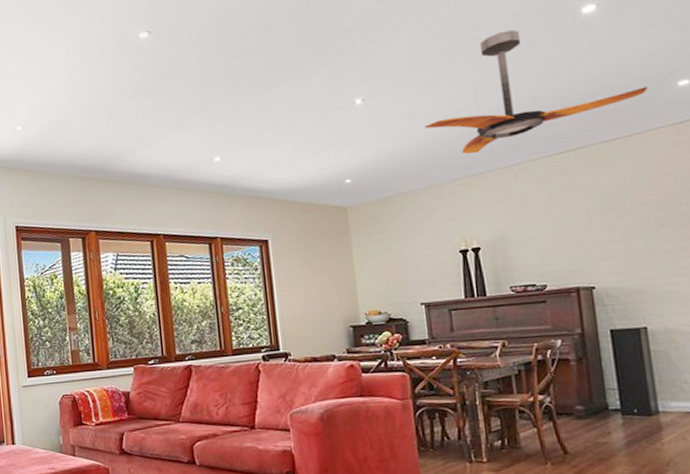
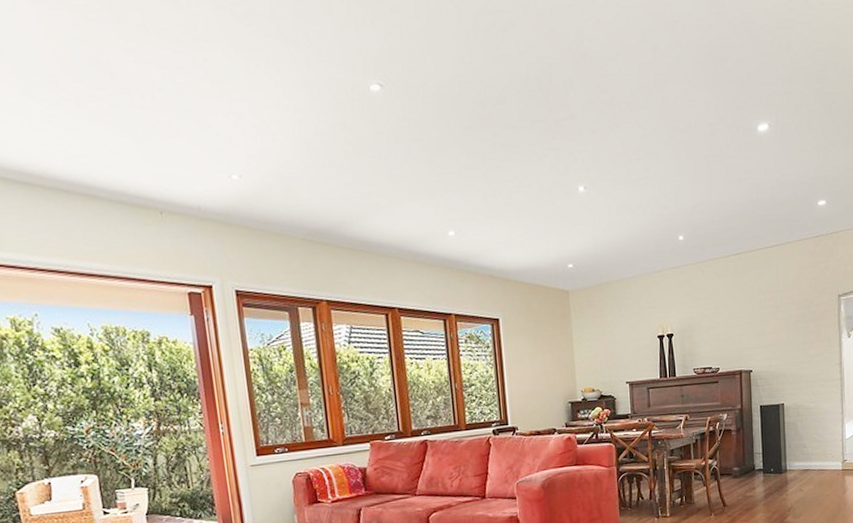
ceiling fan: present [425,30,649,155] -> none [635,137,799,249]

